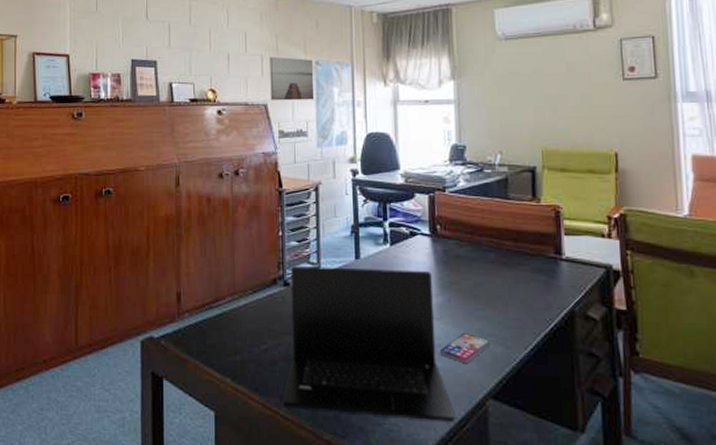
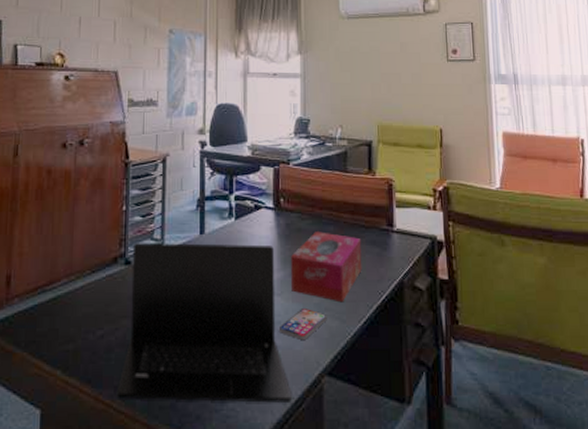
wall art: present [270,56,315,101] -> none [122,22,167,69]
tissue box: none [450,258,528,329] -> present [291,232,362,303]

